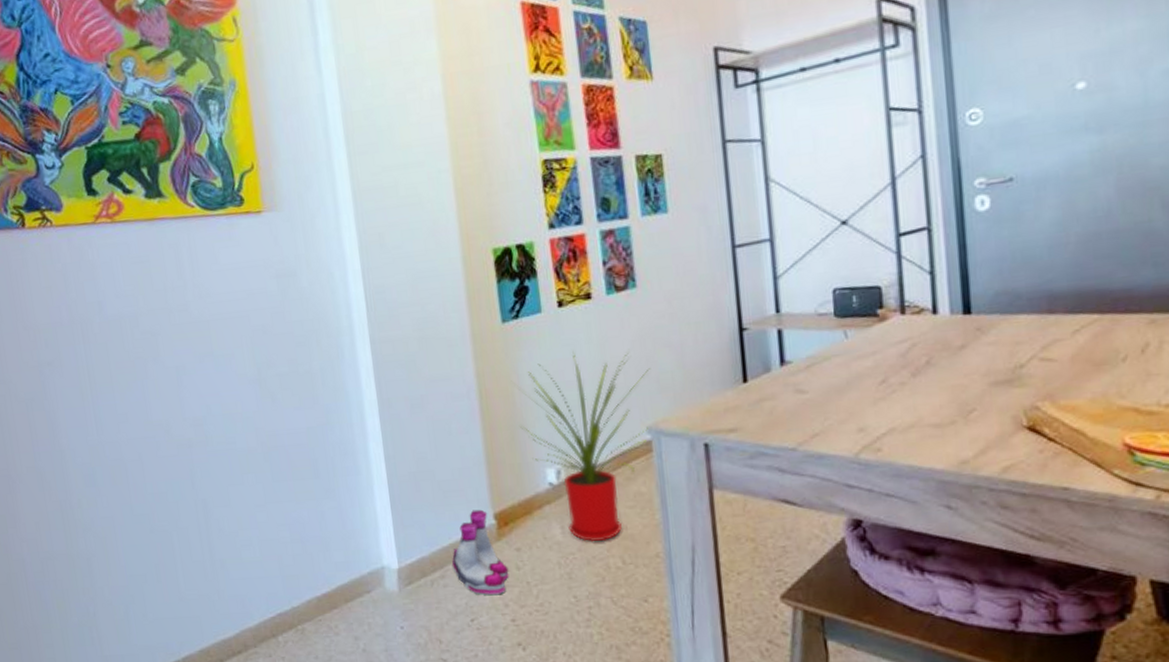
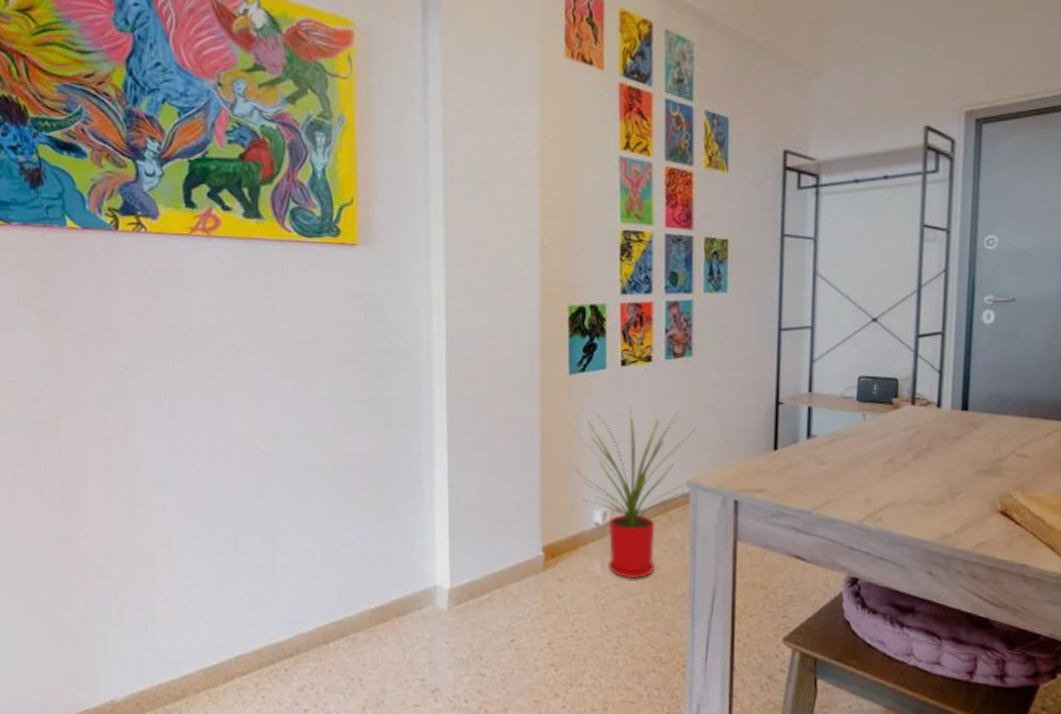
boots: present [451,509,509,596] -> none [499,541,550,620]

